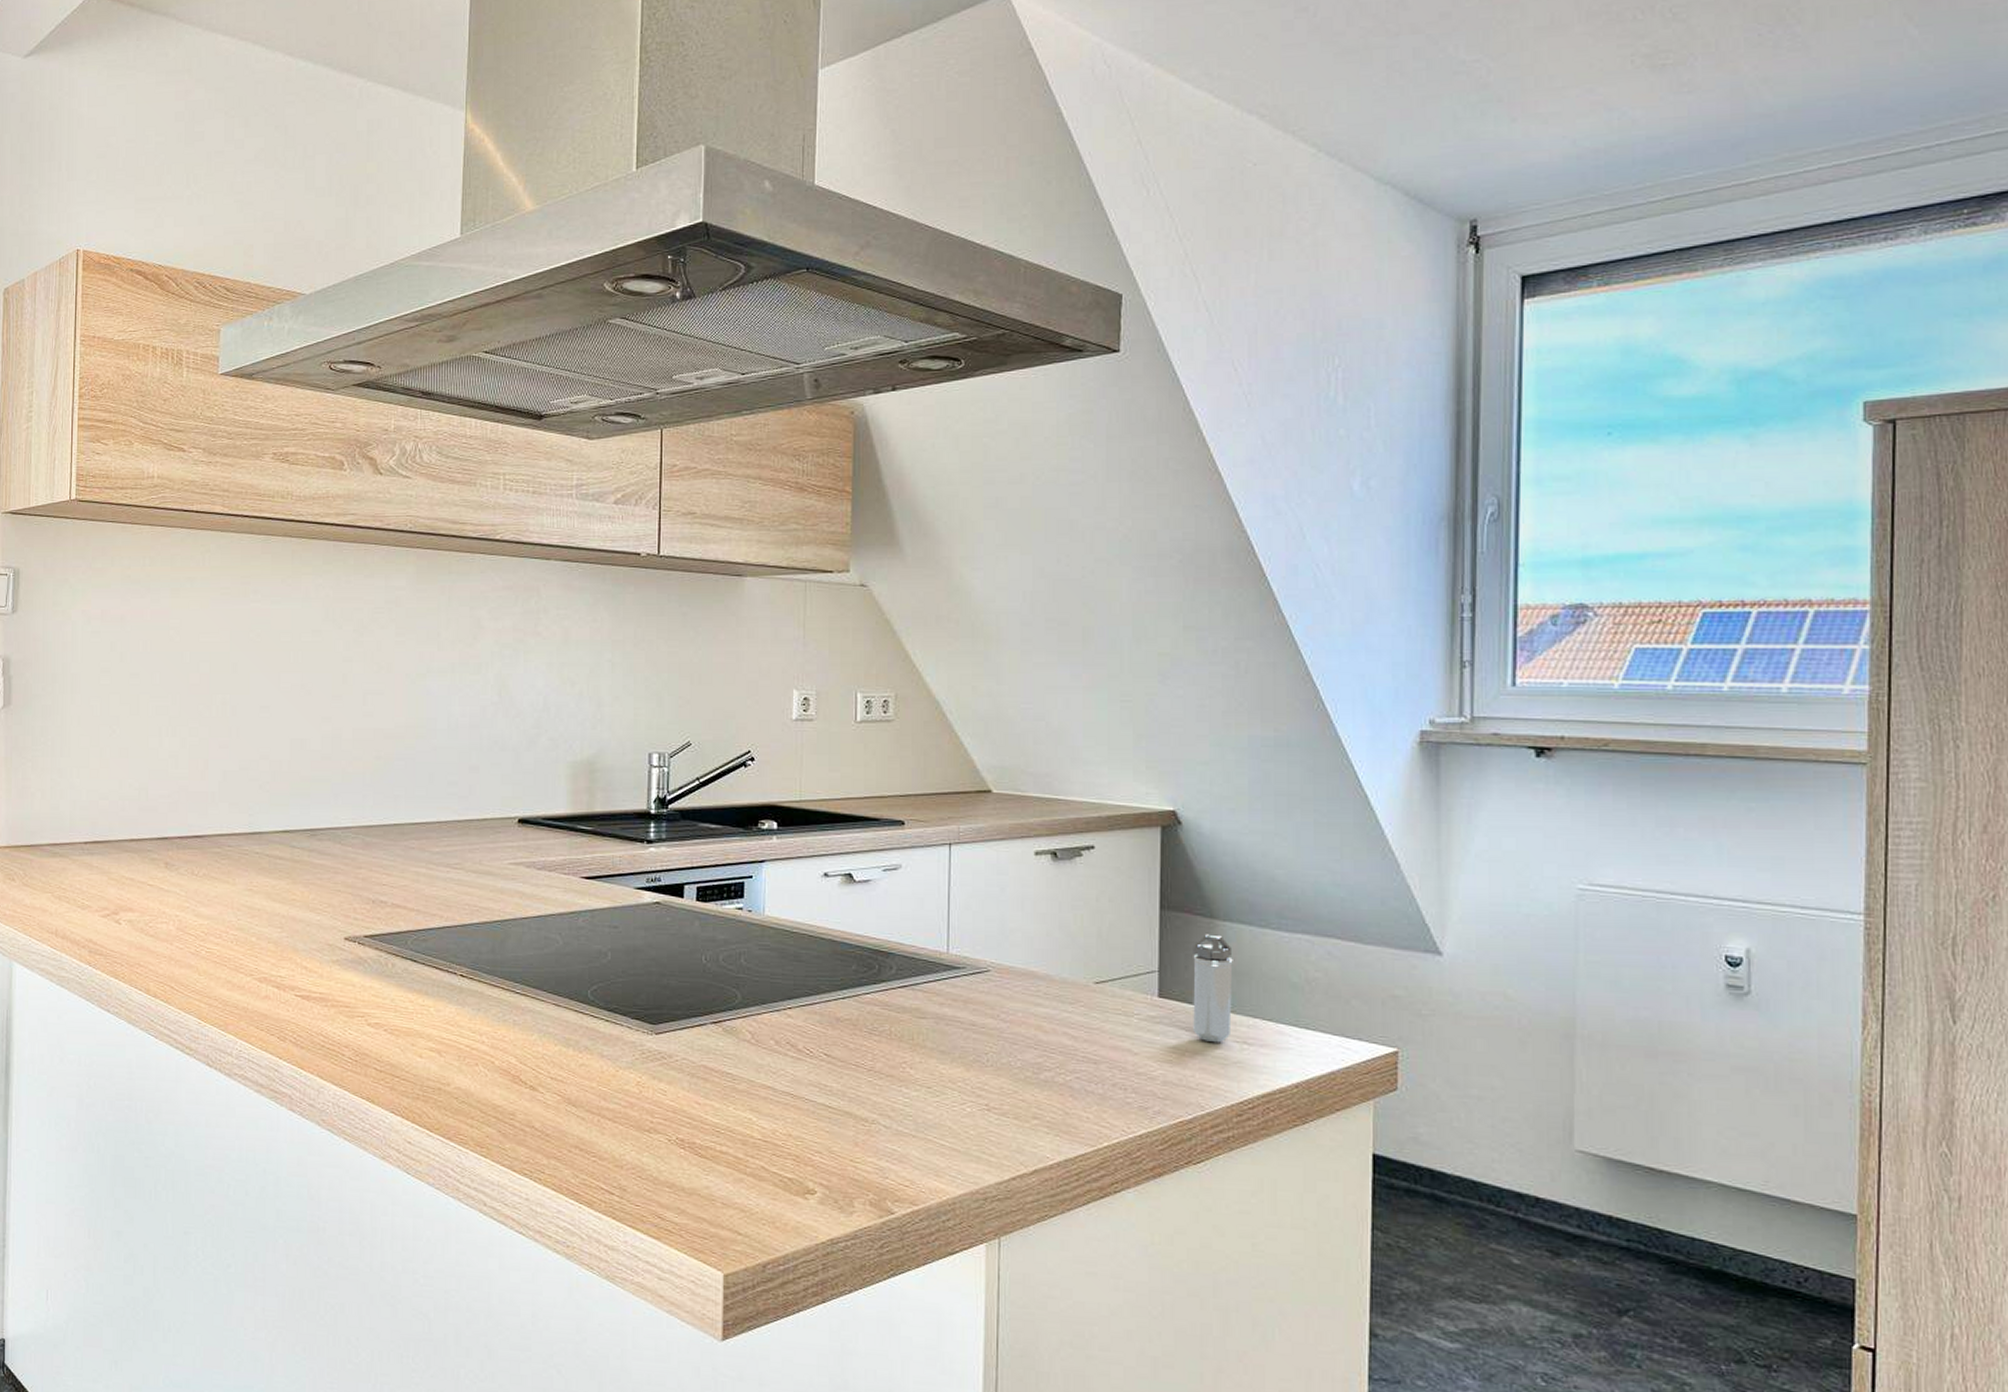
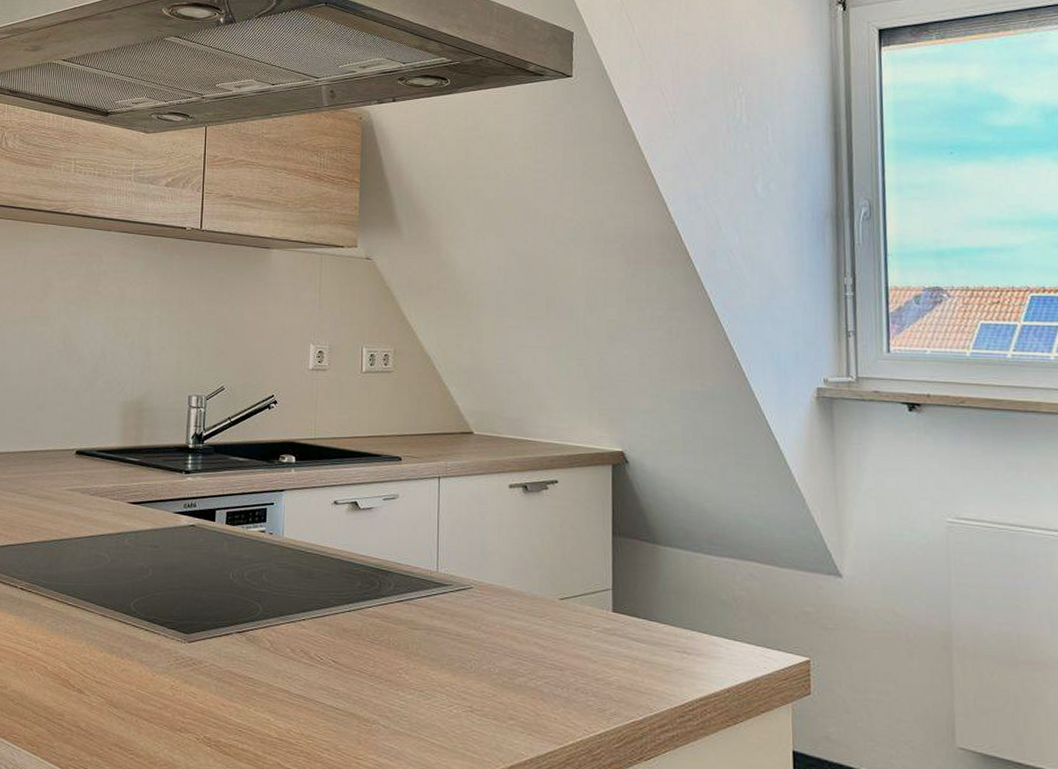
shaker: present [1193,934,1233,1042] -> none [640,557,673,652]

